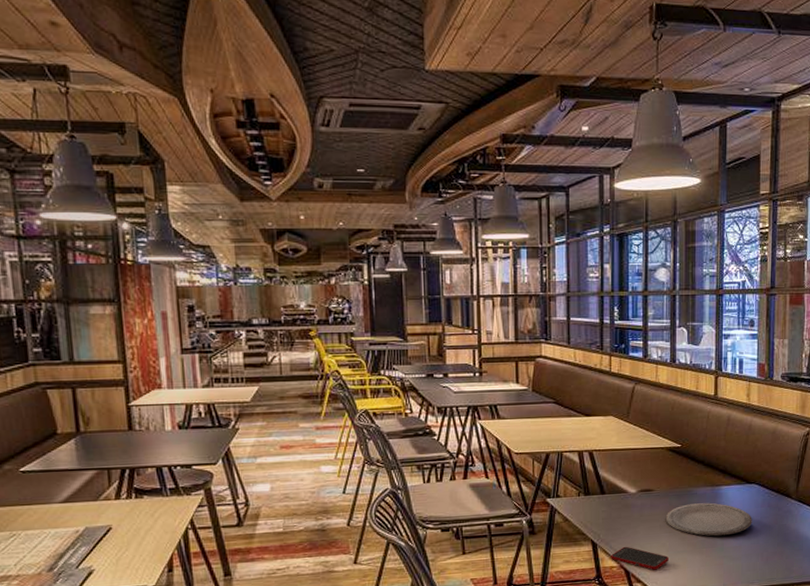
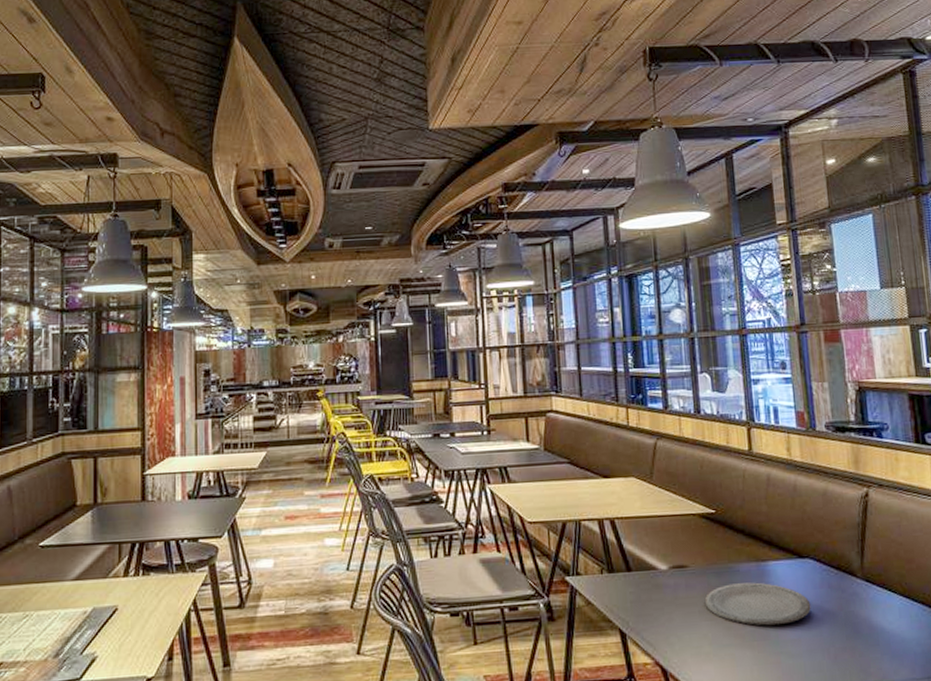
cell phone: present [611,546,669,570] -> none [643,637,713,669]

